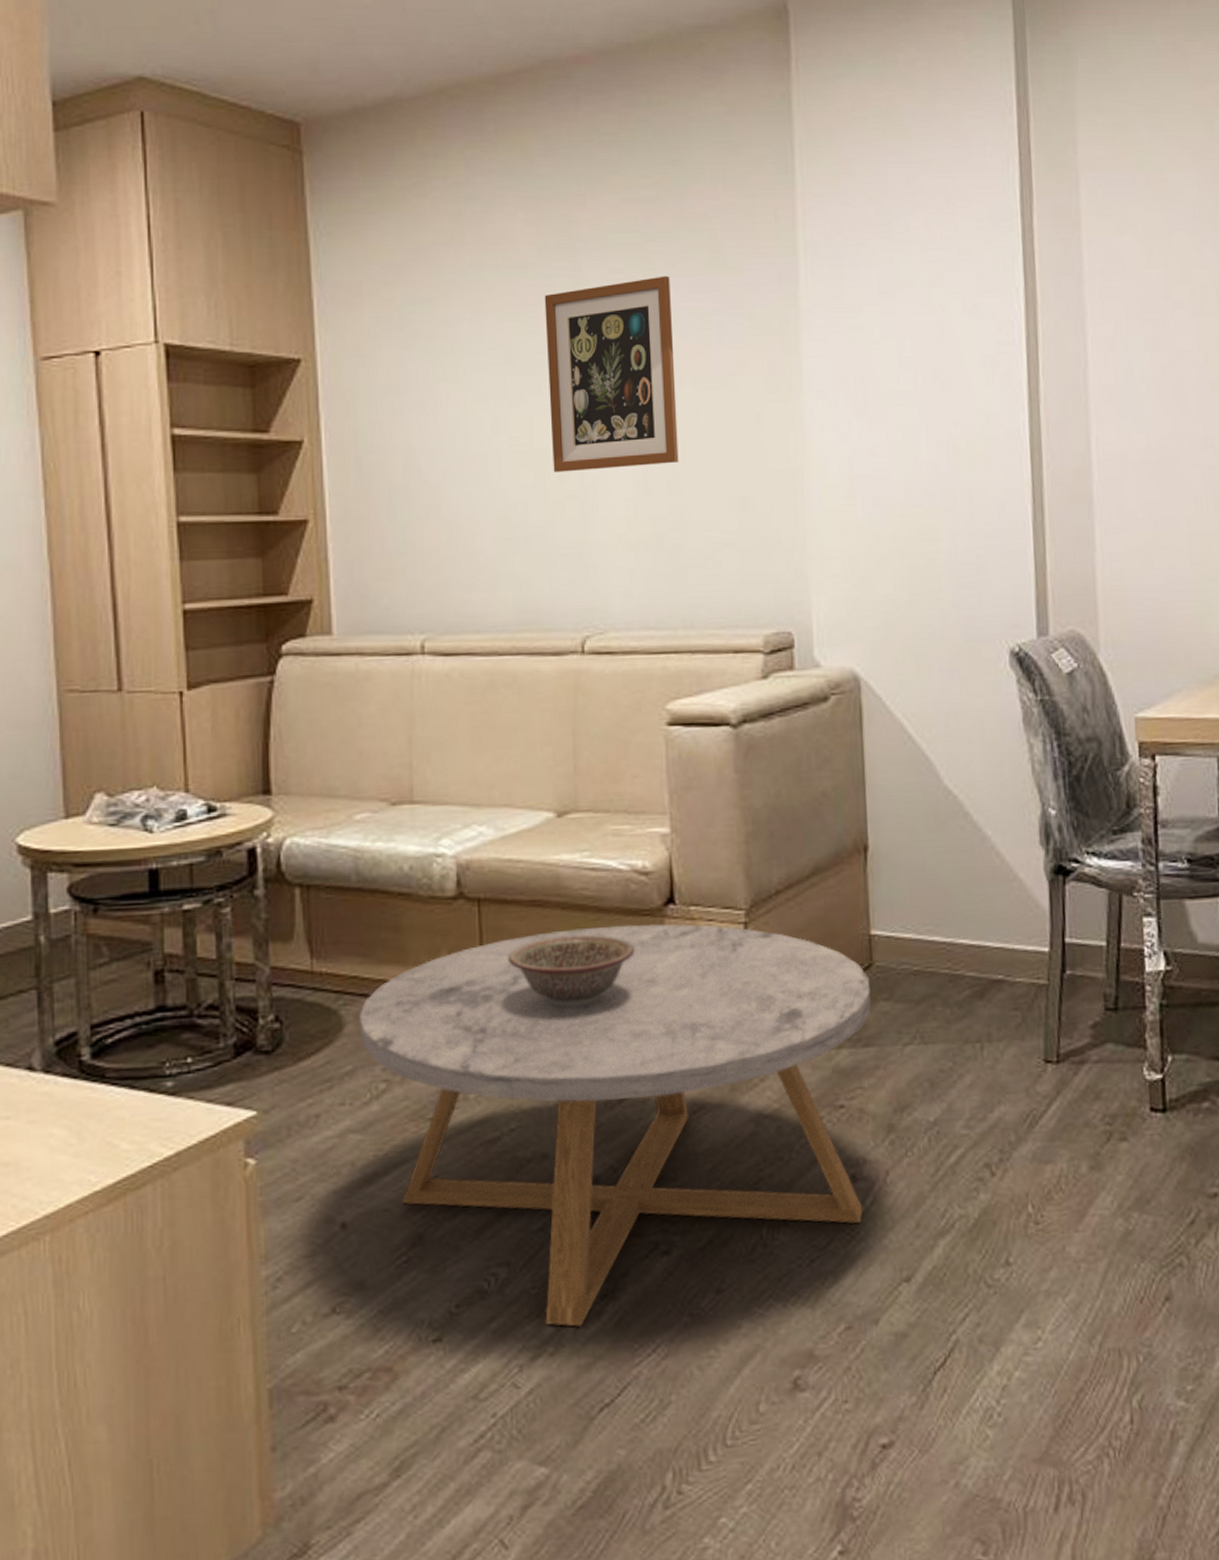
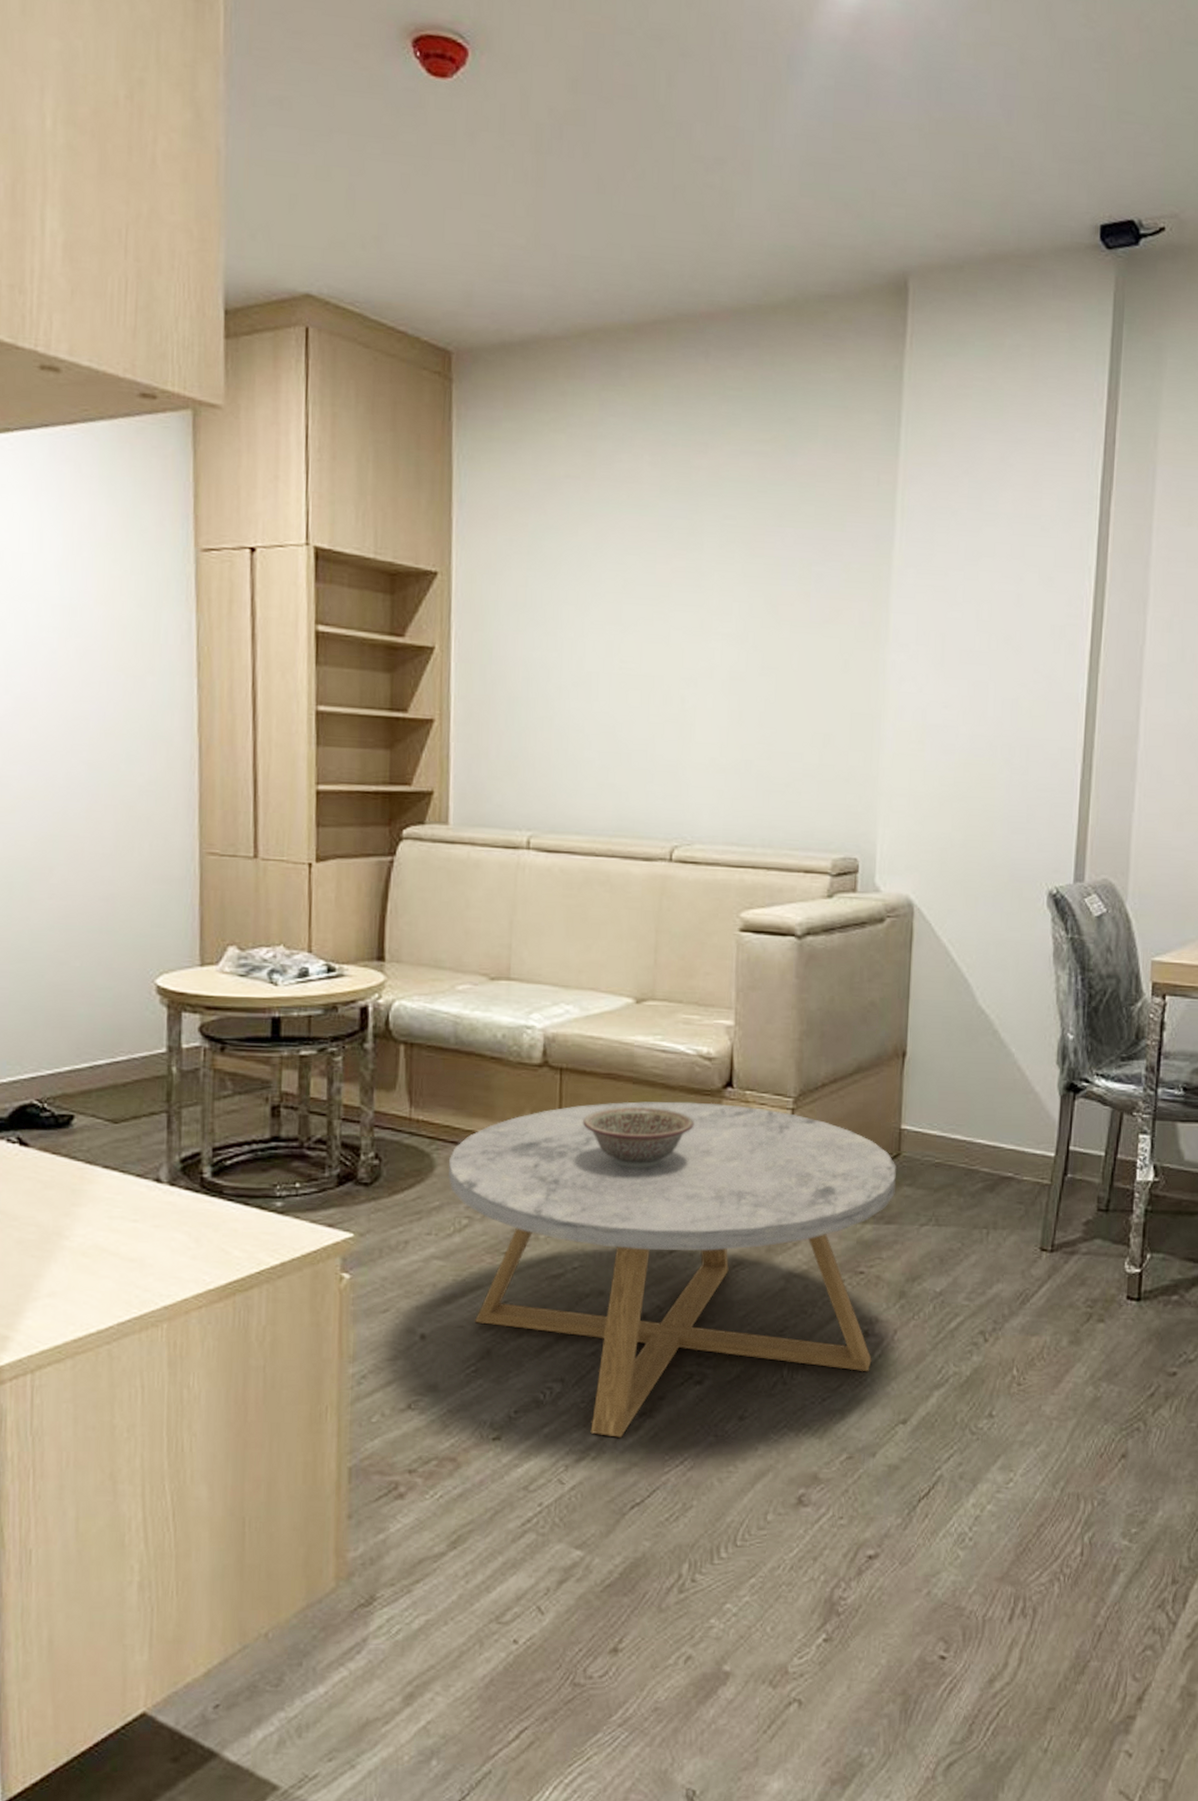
wall art: present [544,275,679,473] -> none [658,525,778,698]

